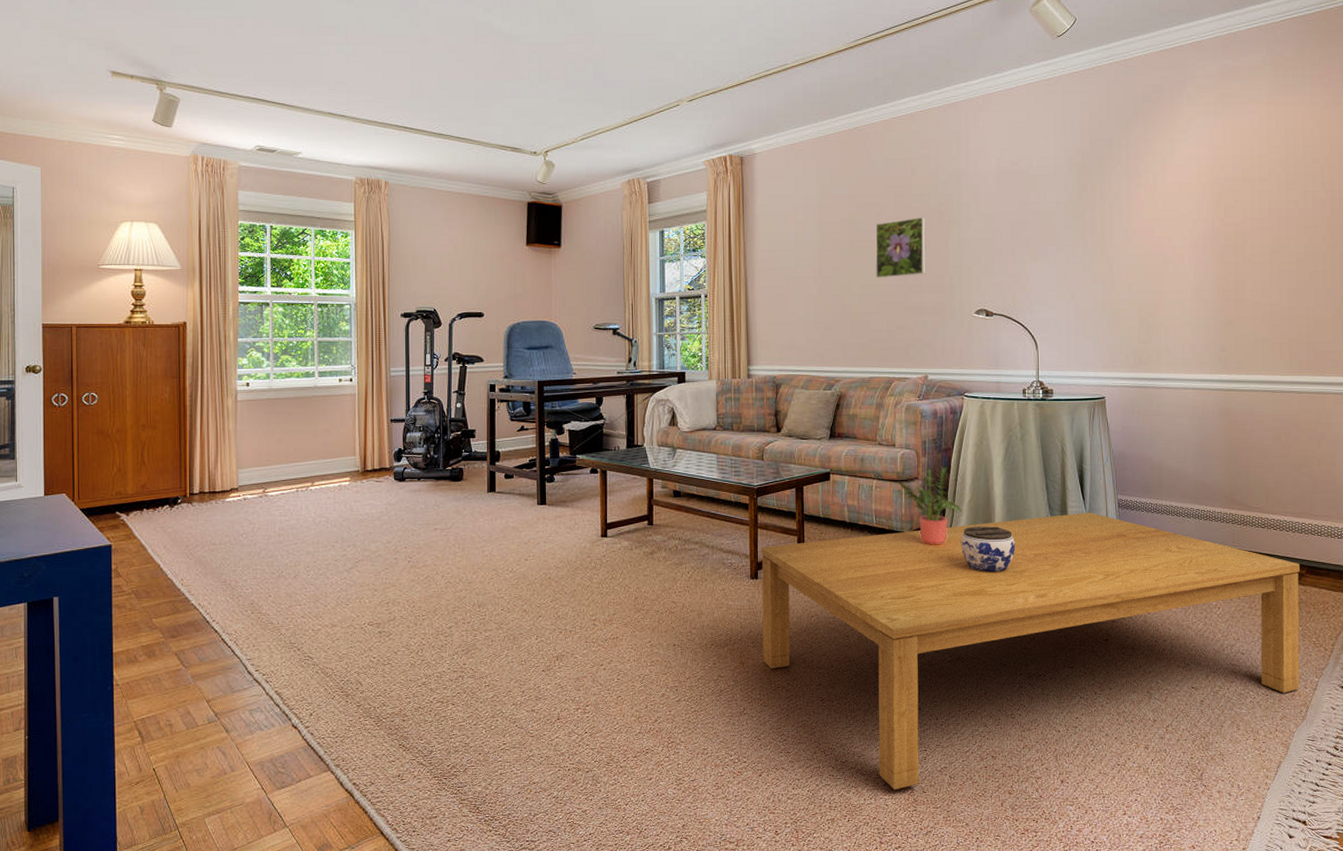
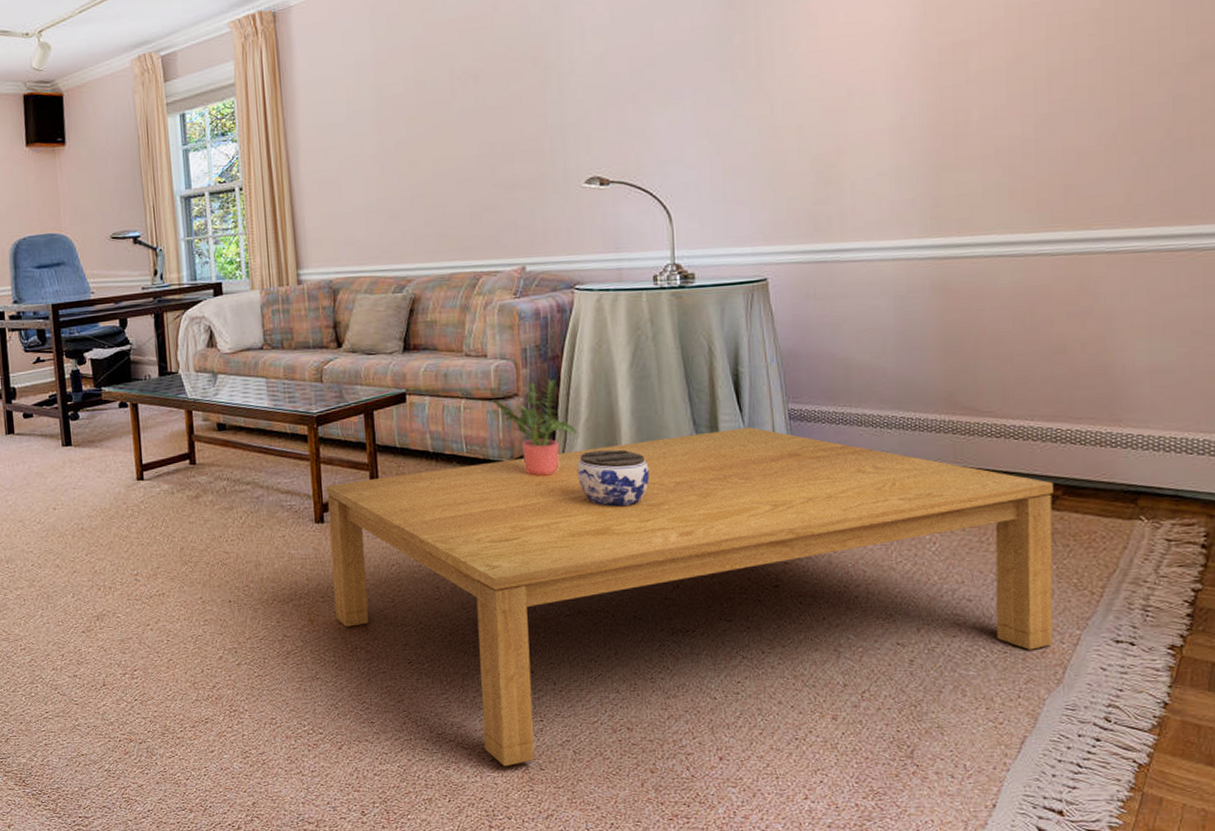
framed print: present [875,217,927,279] -> none [448,64,518,150]

